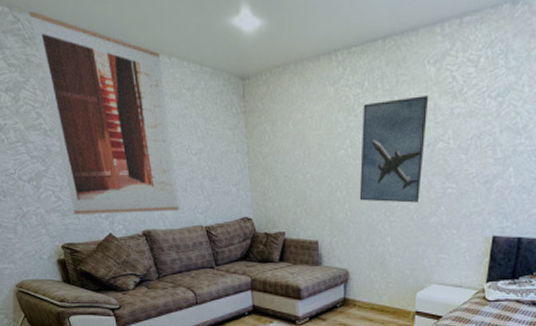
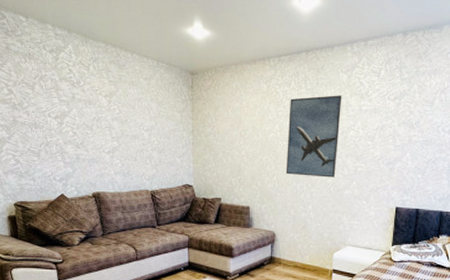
wall art: present [29,11,180,215] -> none [15,11,129,177]

